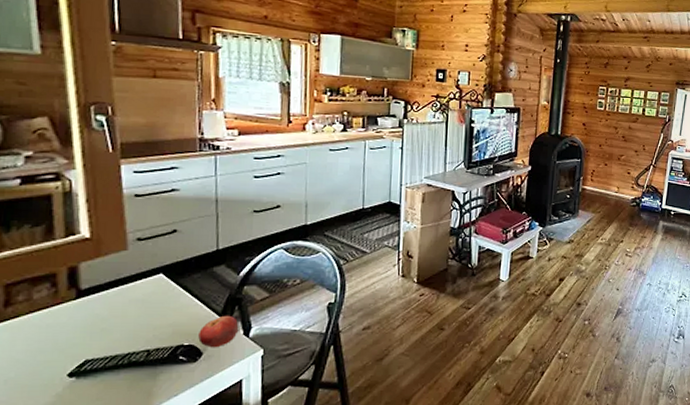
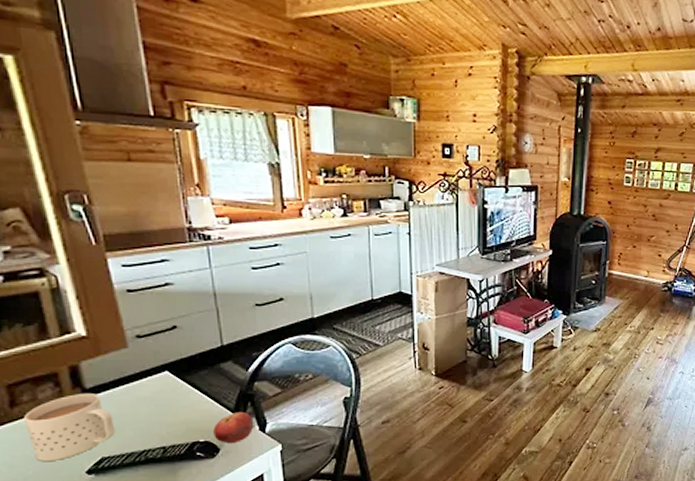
mug: none [16,293,103,363] -> present [24,392,116,461]

